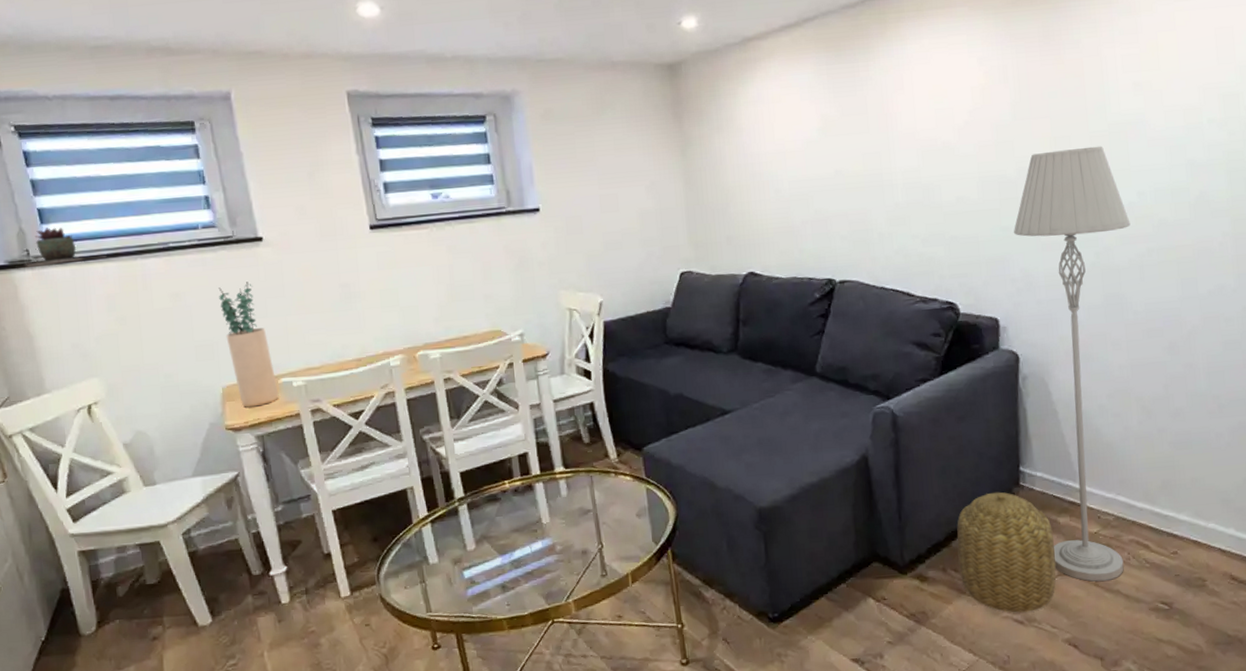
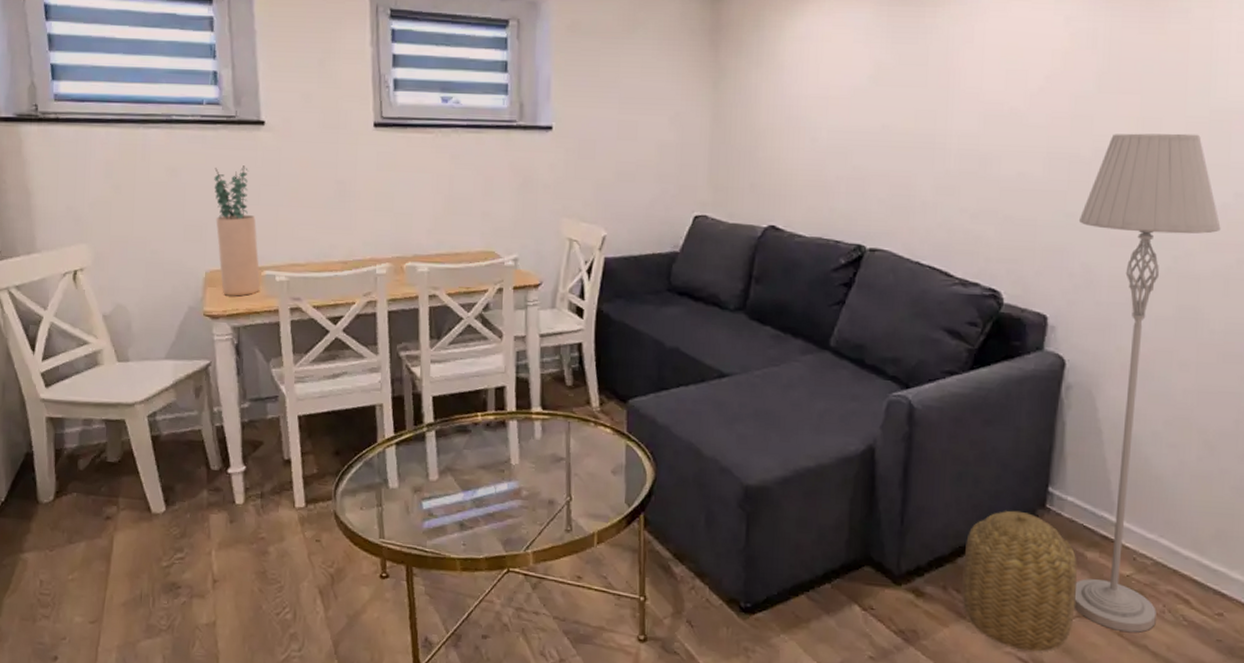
succulent plant: present [16,227,107,269] -> none [23,84,111,124]

